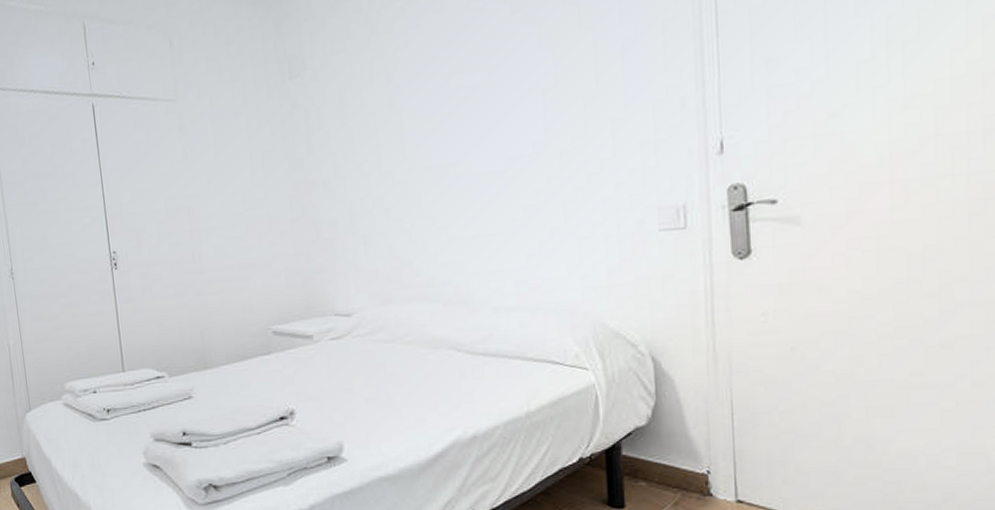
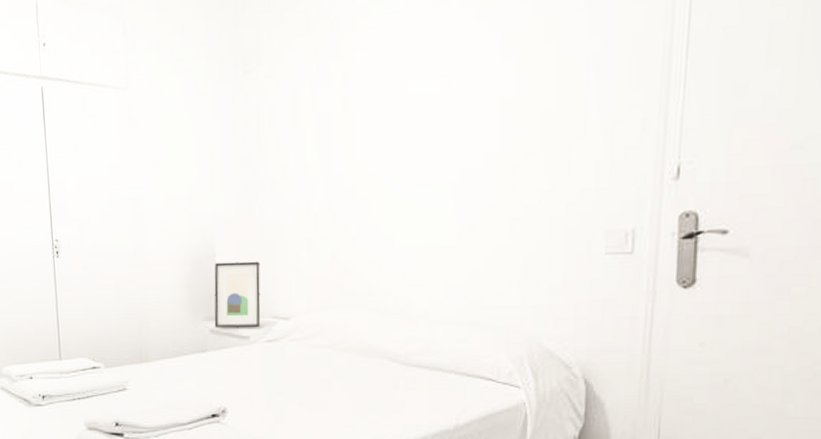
picture frame: none [273,260,322,329] -> present [214,261,261,328]

